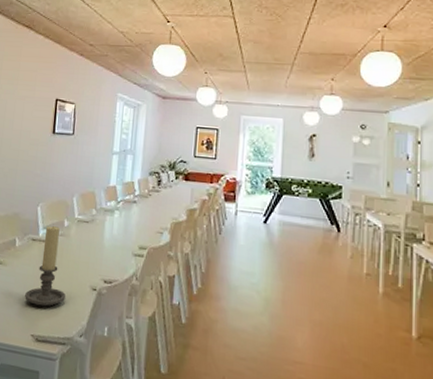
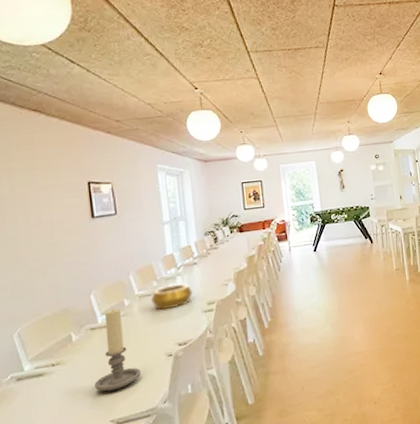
decorative bowl: none [88,217,127,243] -> present [151,284,193,310]

